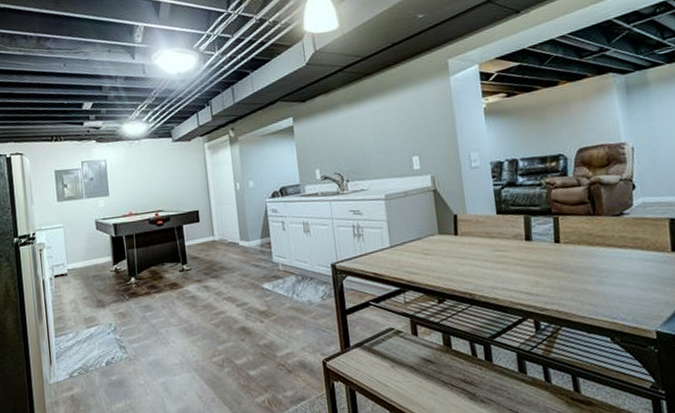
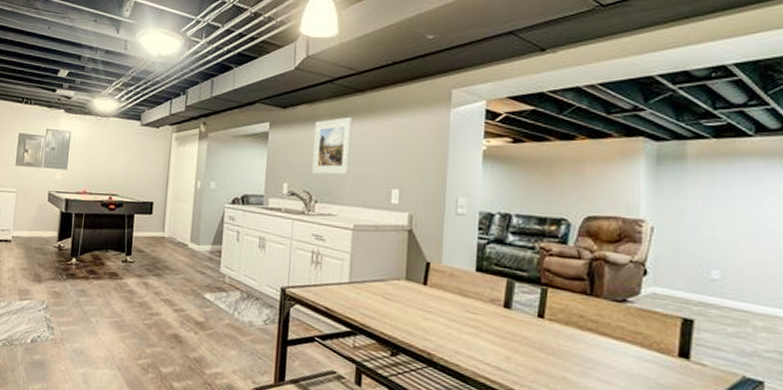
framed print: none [334,99,372,157] -> present [312,117,353,175]

